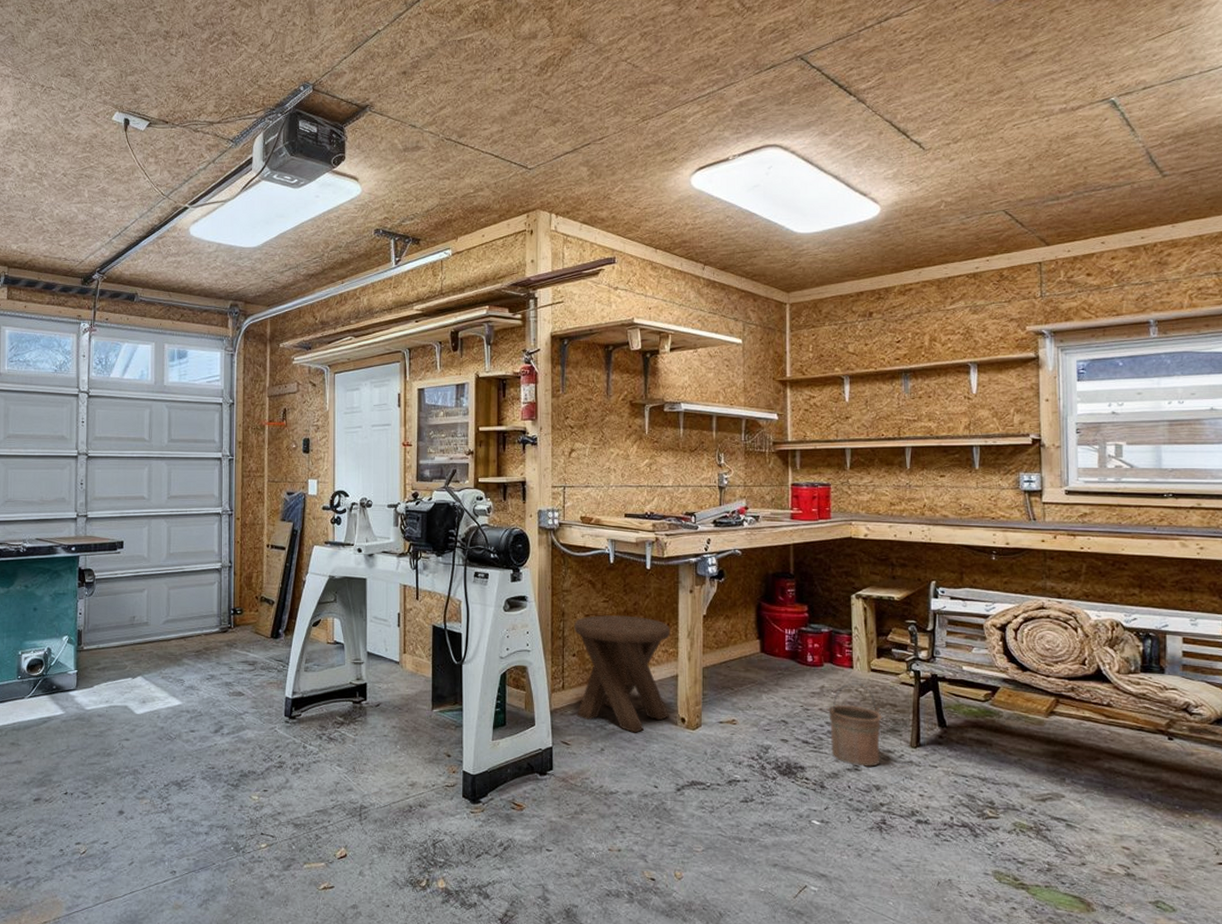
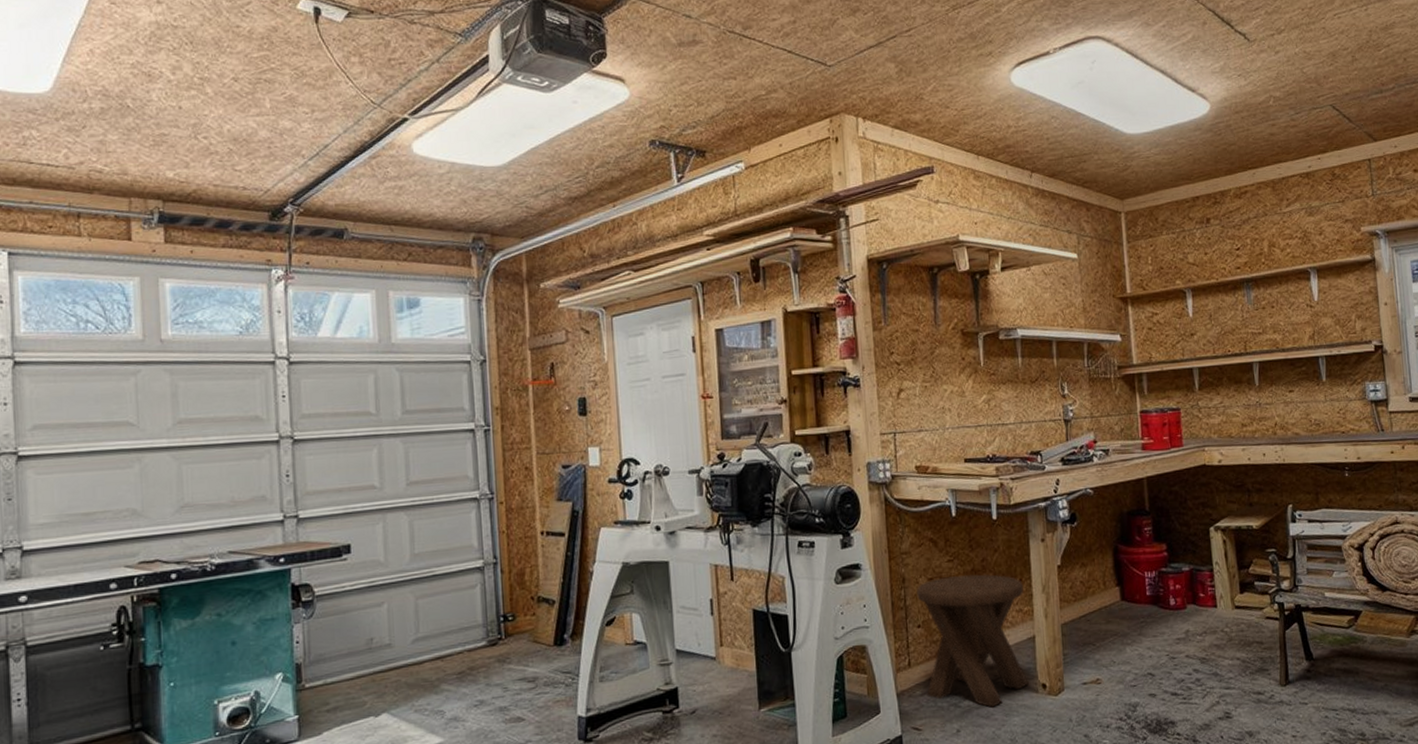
bucket: present [827,682,882,767] -> none [1194,622,1251,713]

